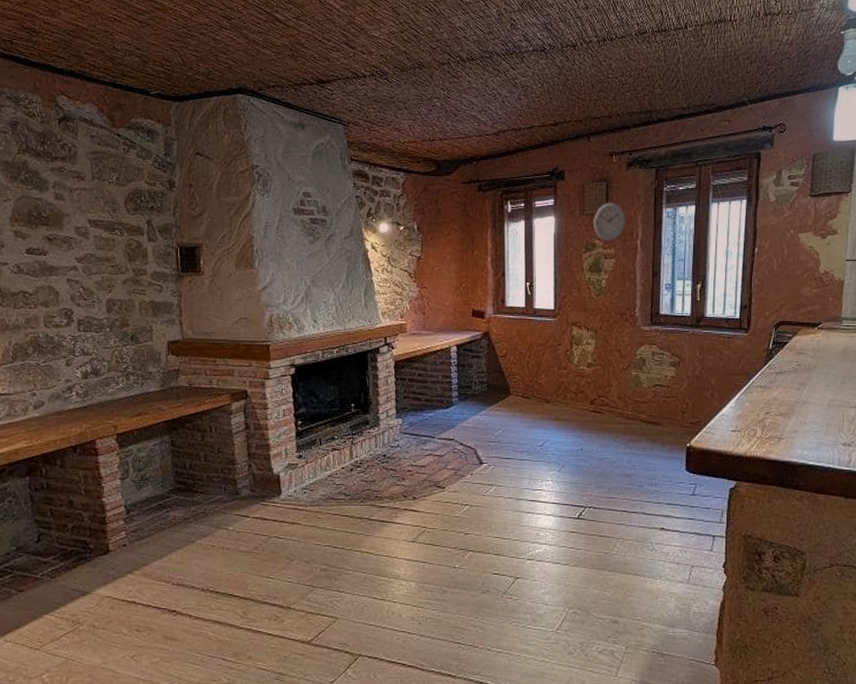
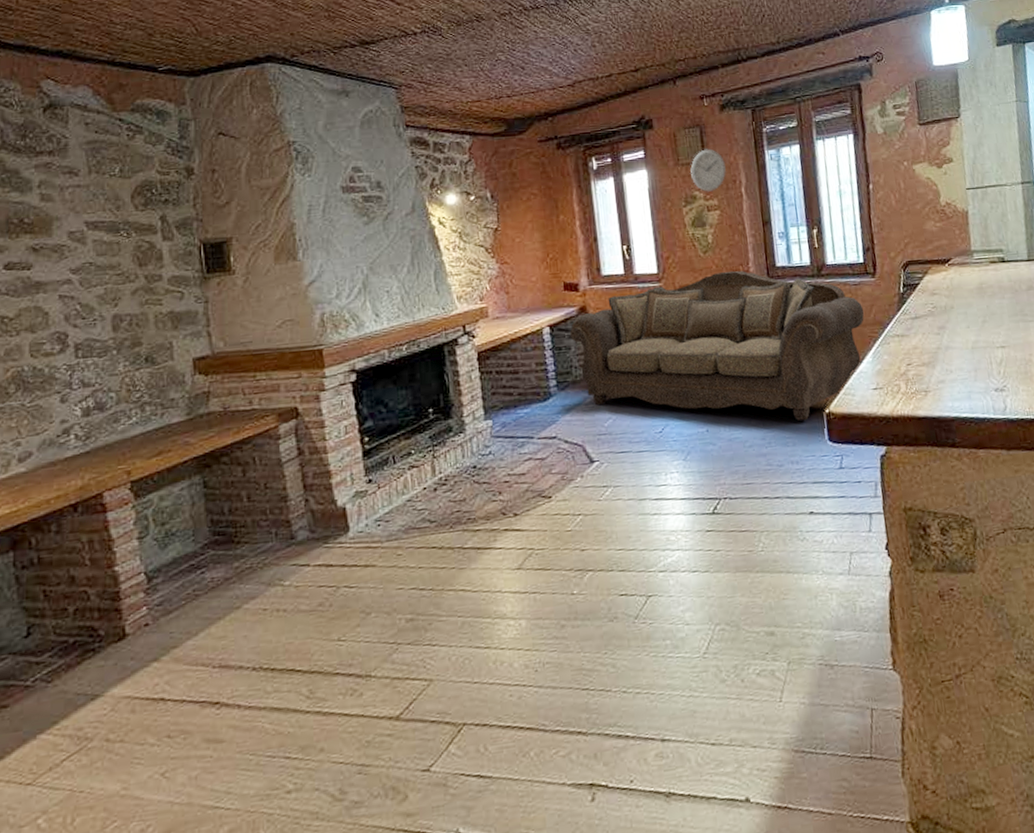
sofa: none [473,314,734,451] -> present [569,270,864,421]

